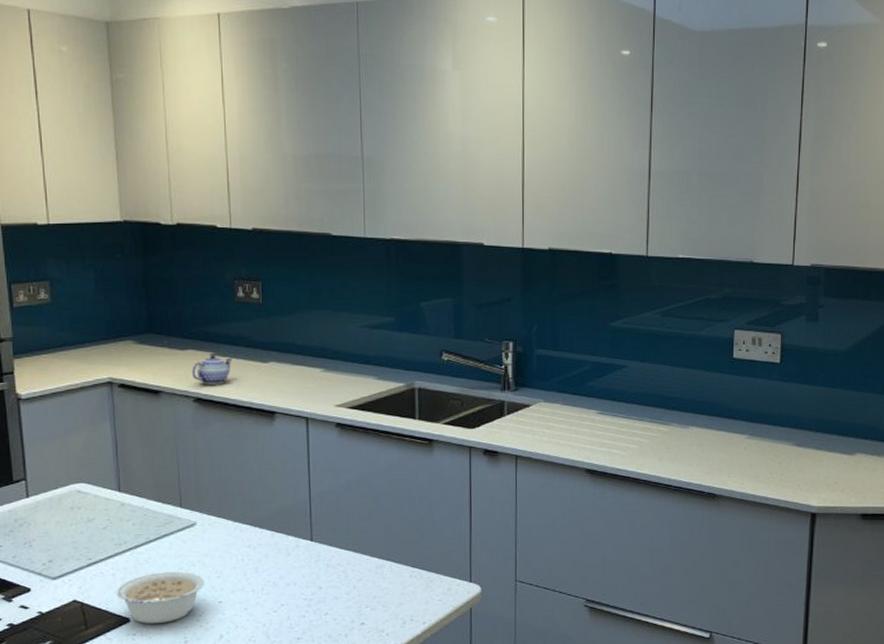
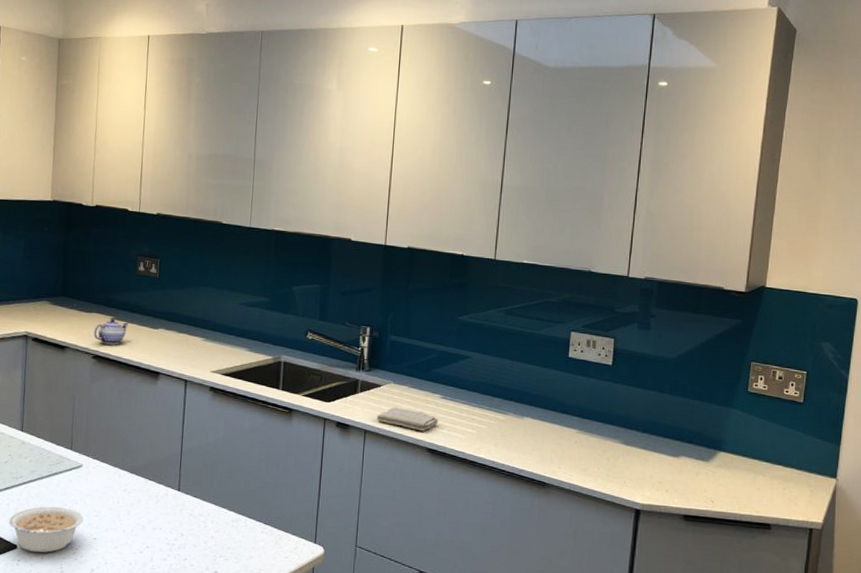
washcloth: none [528,427,597,452] -> present [376,407,439,432]

